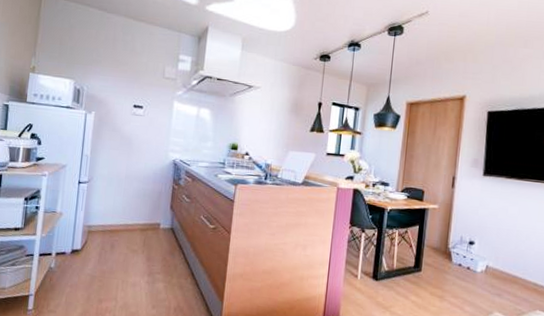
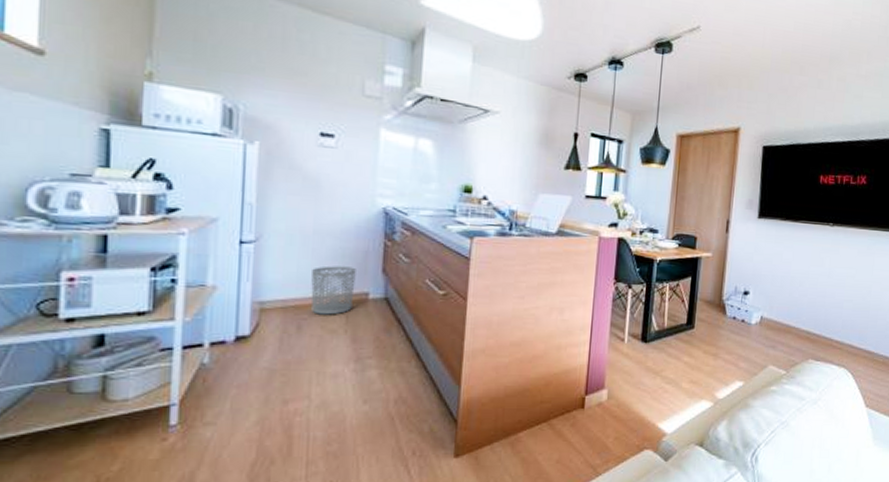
waste bin: none [121,202,153,239] -> present [311,266,356,315]

